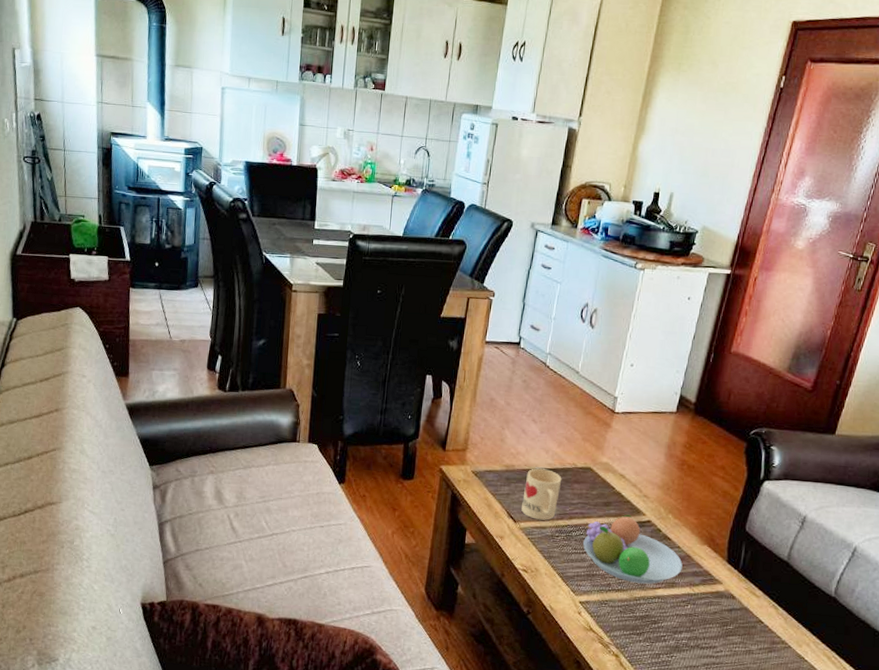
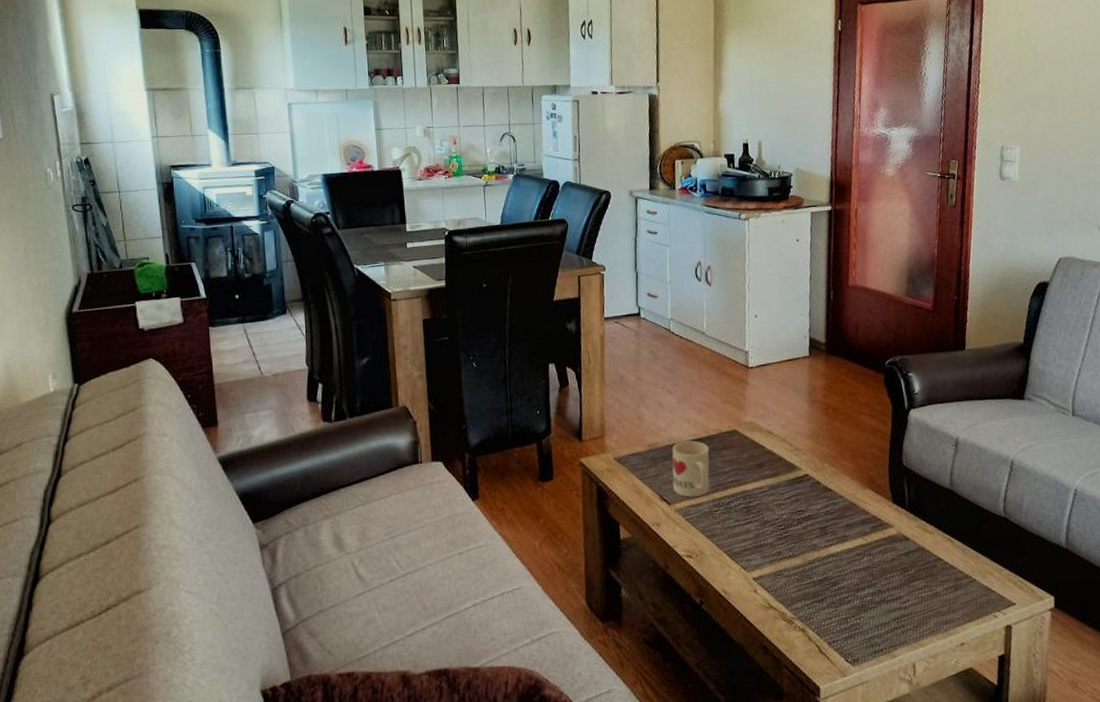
fruit bowl: present [582,514,683,584] -> none [743,472,850,546]

